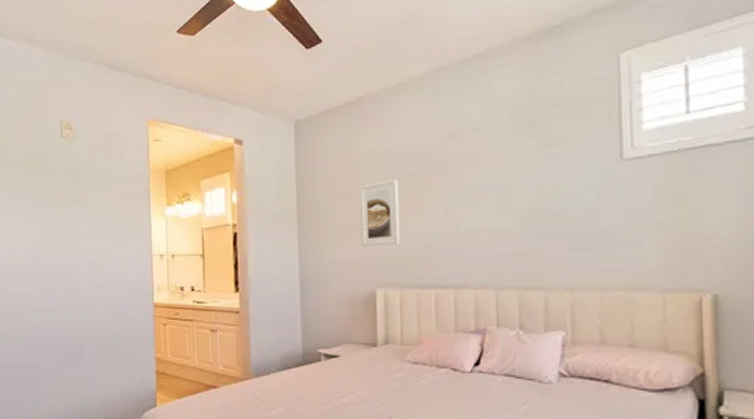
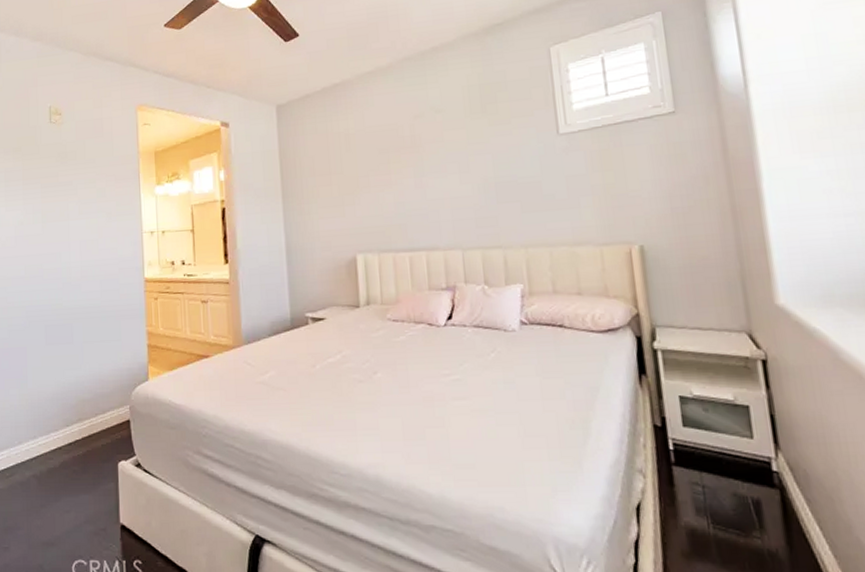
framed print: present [360,179,401,246] -> none [338,155,377,216]

